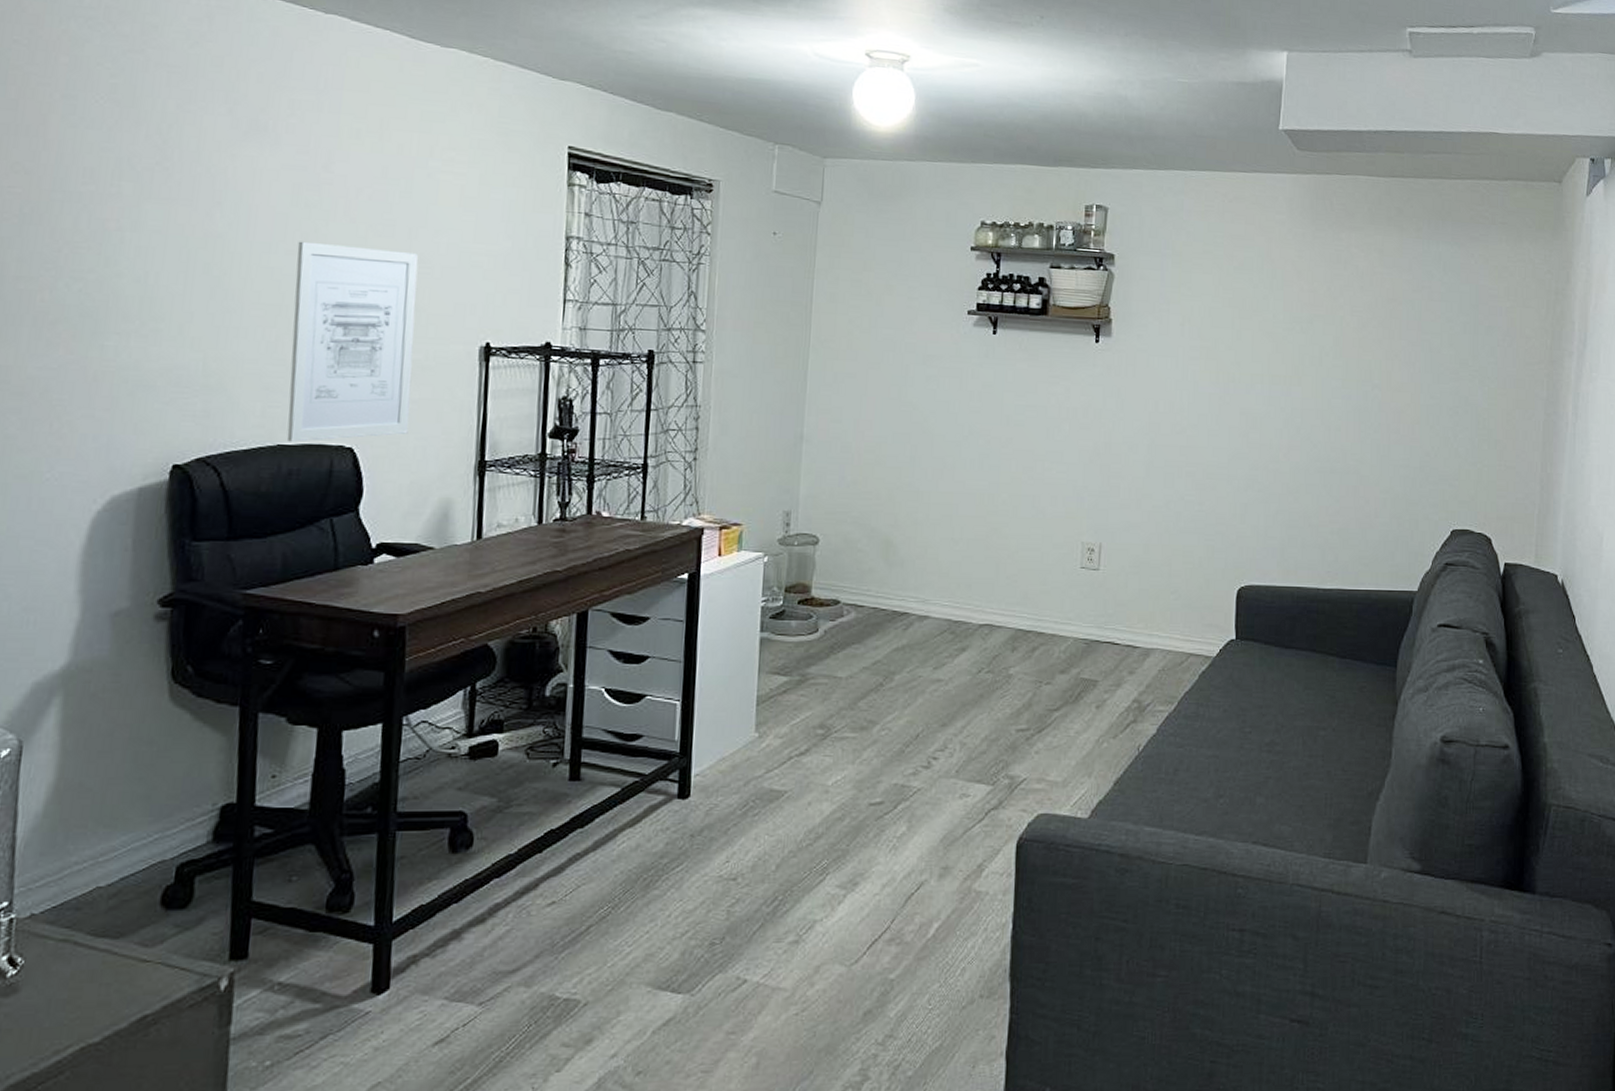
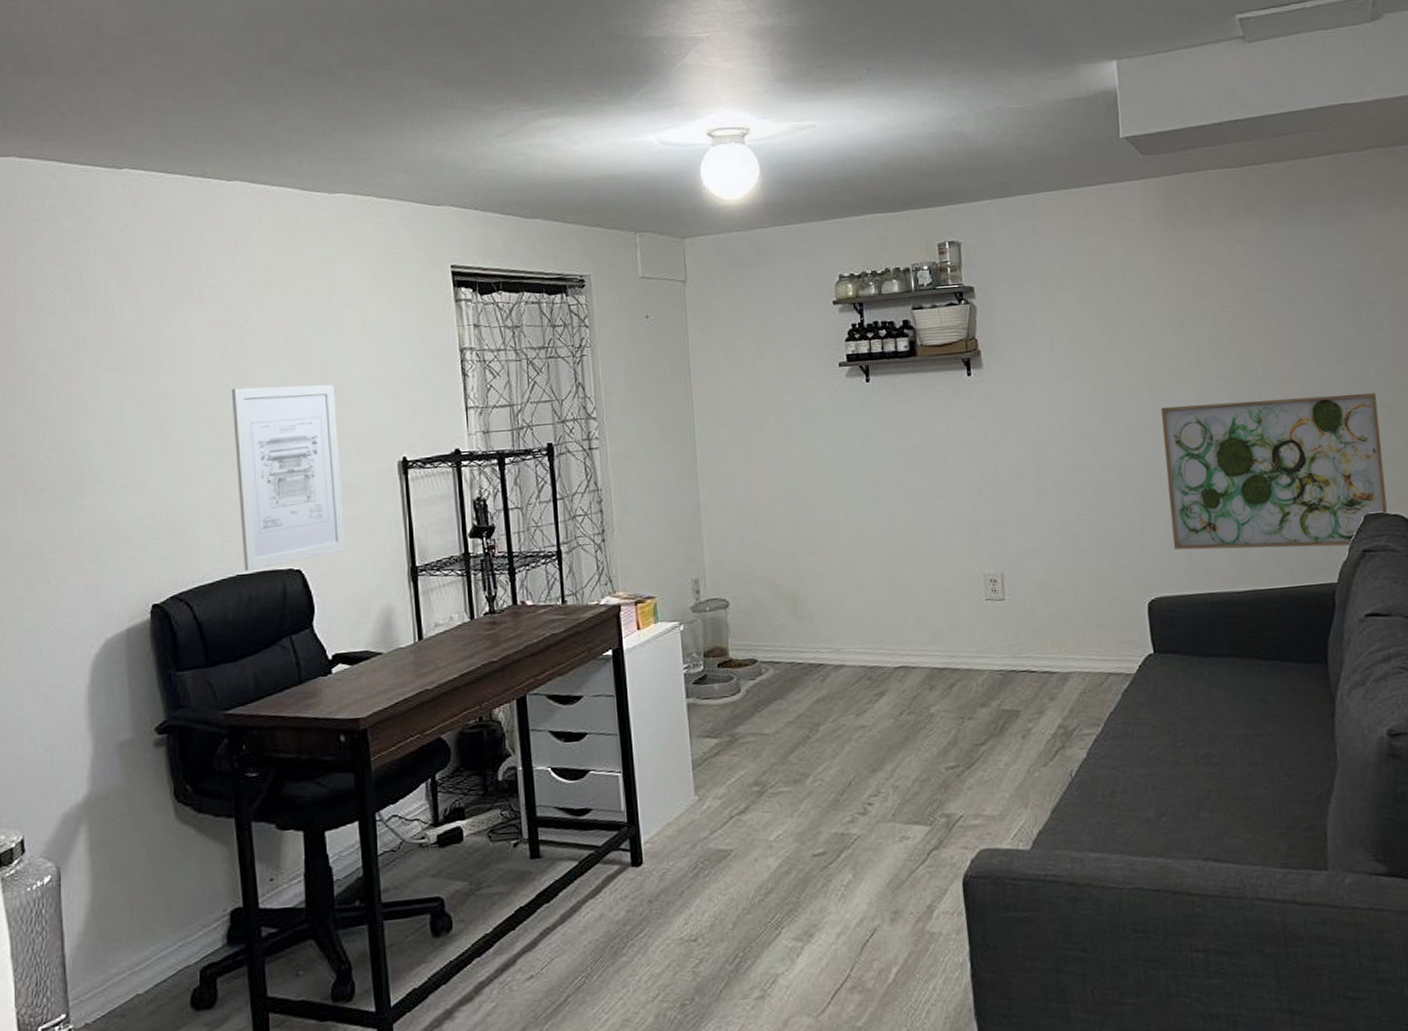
wall art: none [1270,400,1480,558] -> present [1161,393,1388,551]

